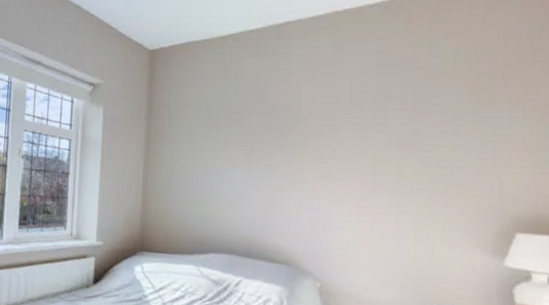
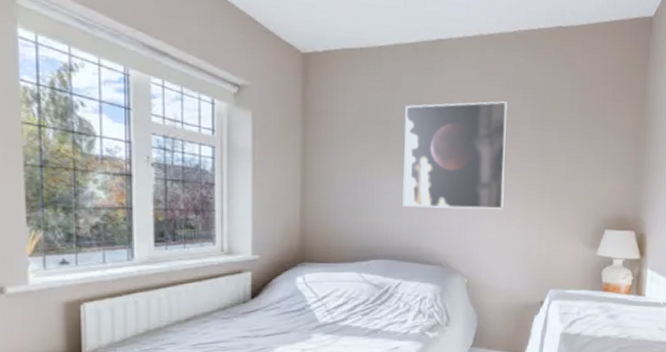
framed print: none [245,80,369,203] -> present [402,101,507,210]

